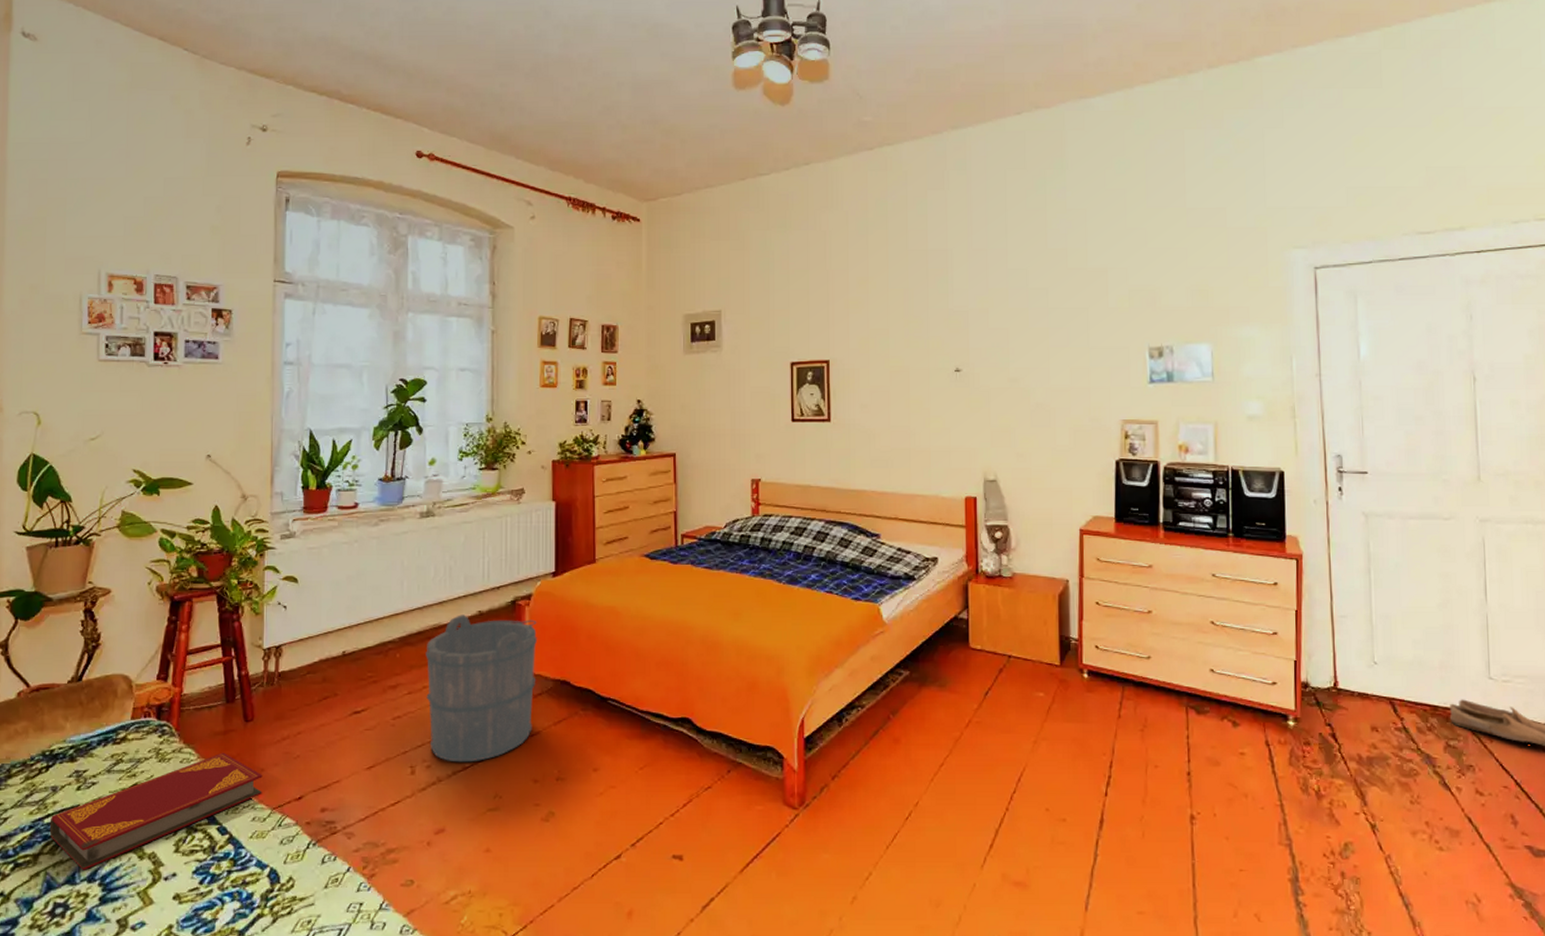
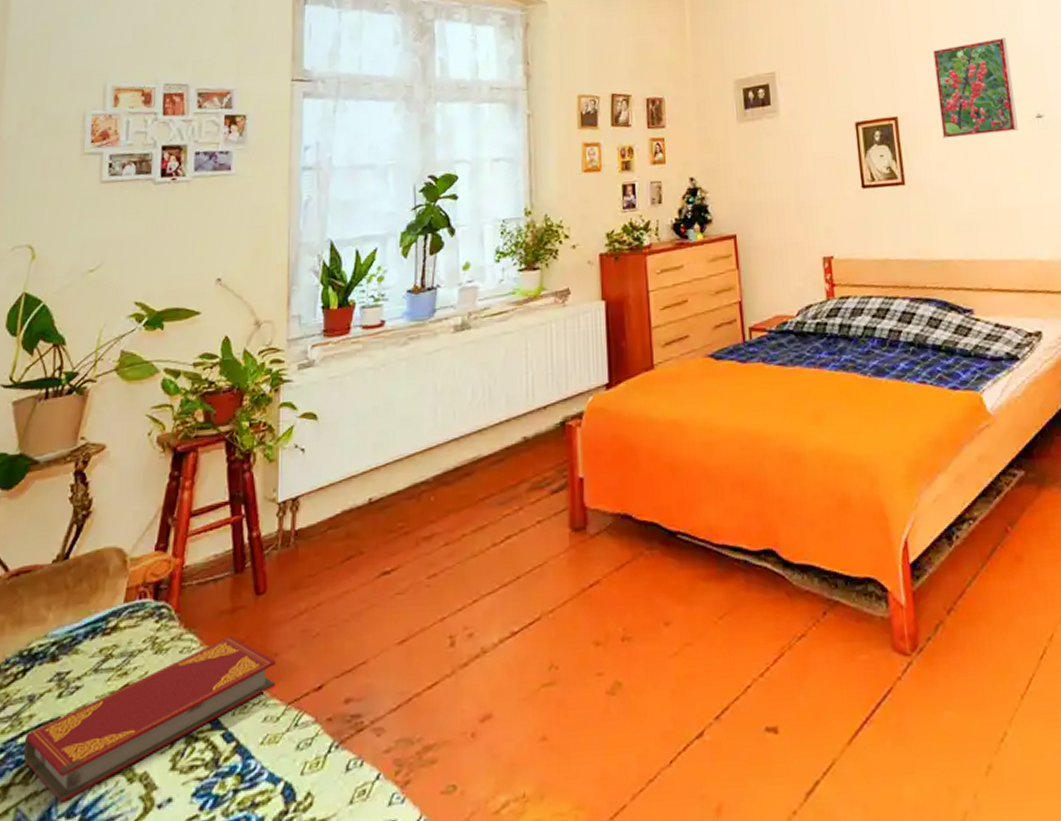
bucket: present [425,615,538,762] -> none [464,442,593,627]
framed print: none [868,296,937,383] -> present [933,37,1018,139]

